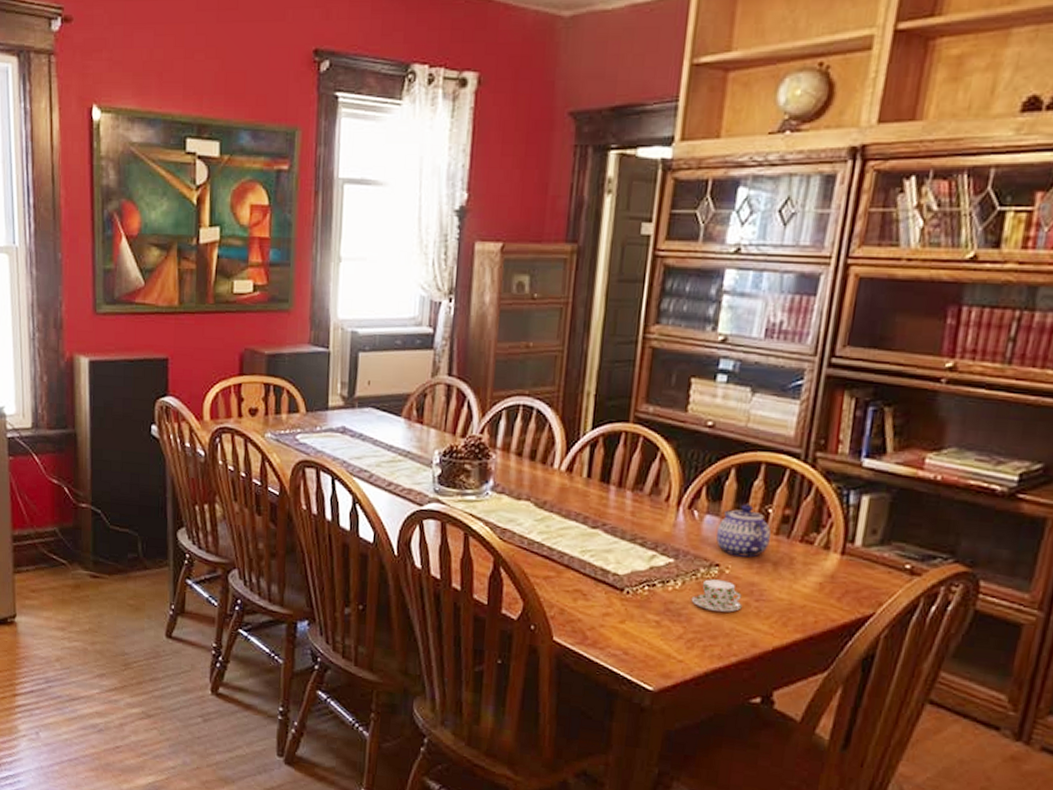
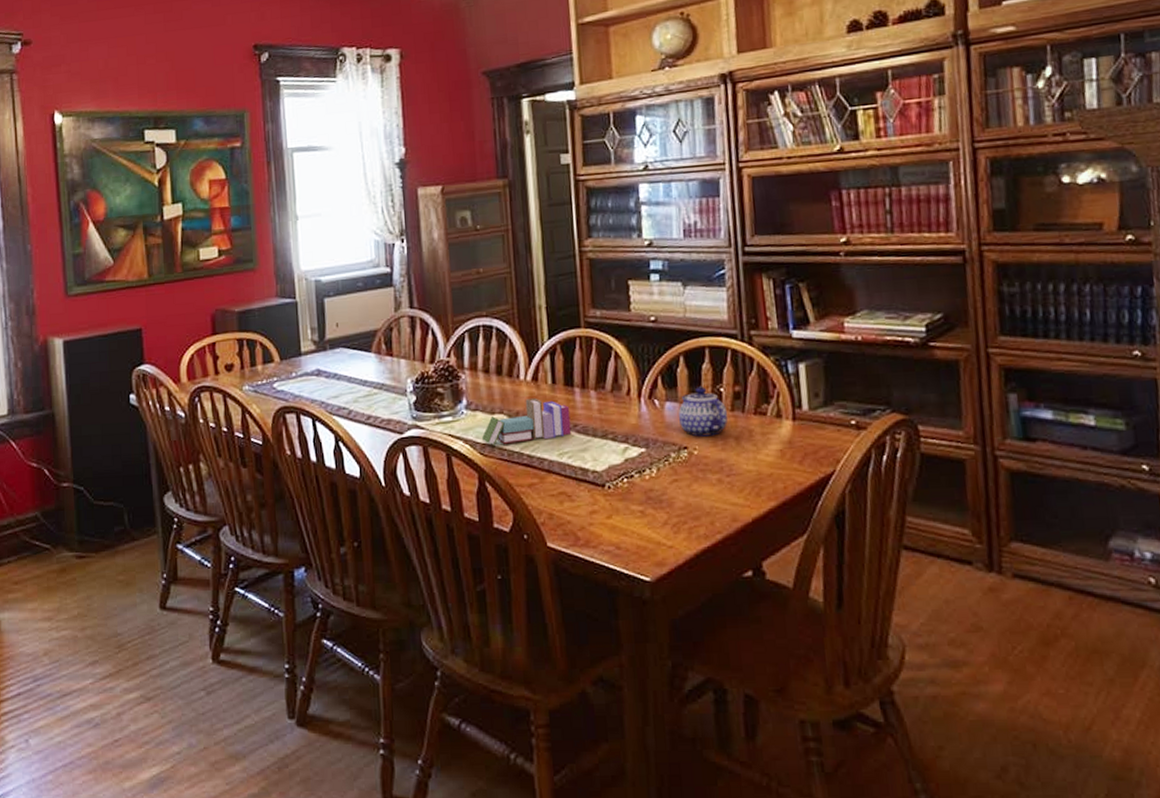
book: none [504,489,601,534] -> present [482,397,572,446]
teacup: present [691,579,742,612] -> none [668,461,716,492]

